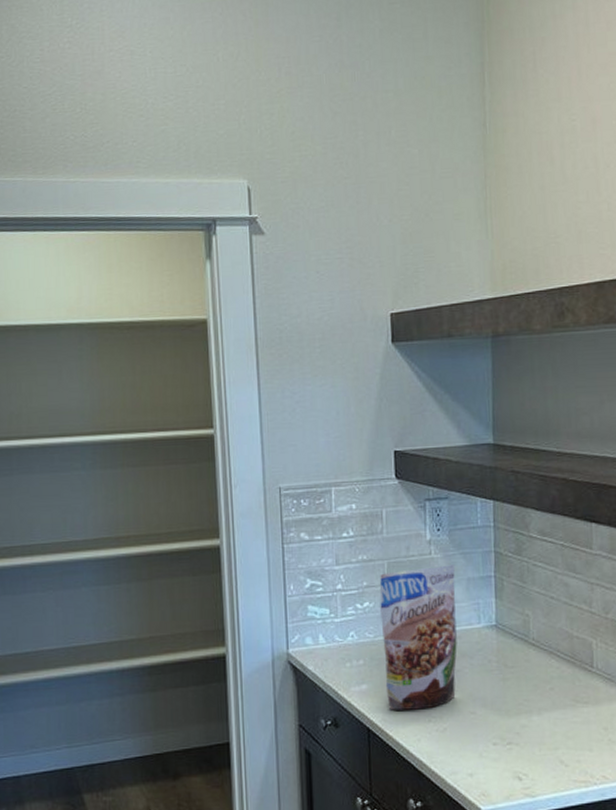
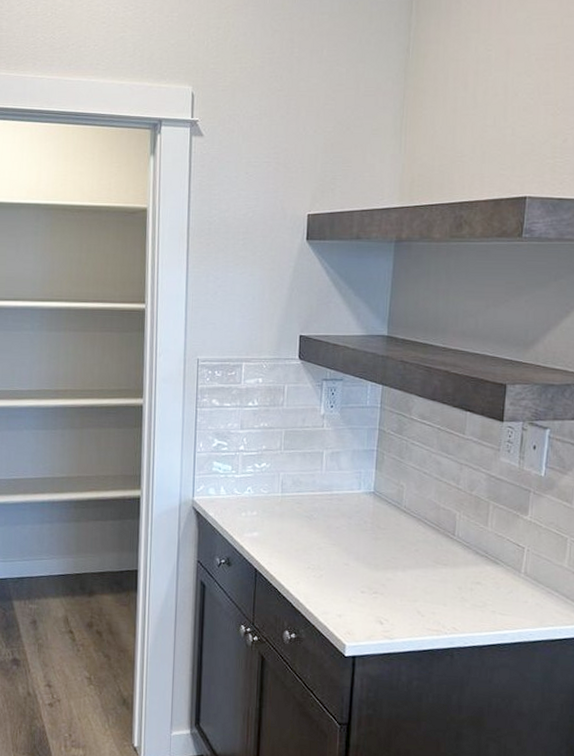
granola pouch: present [379,565,457,710] -> none [274,437,343,558]

